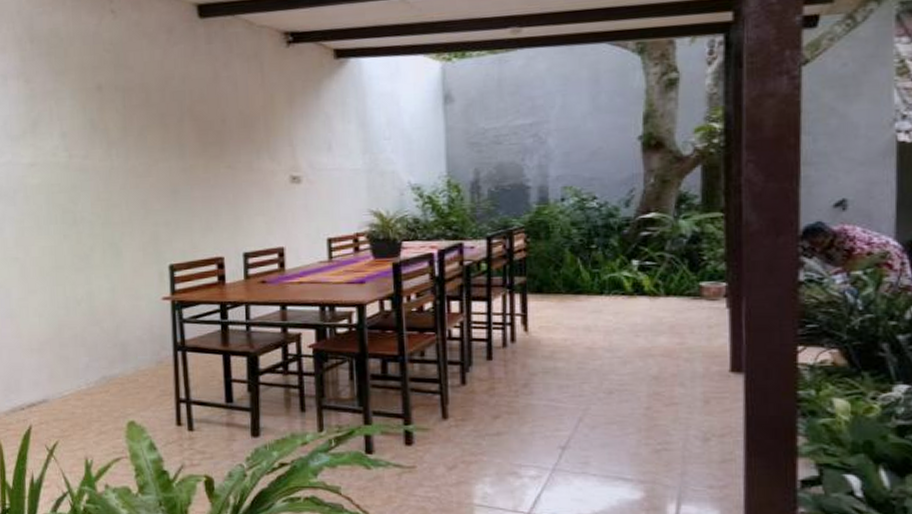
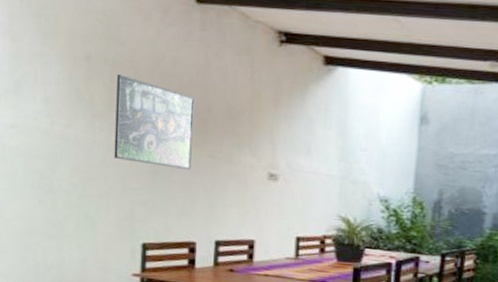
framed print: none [129,98,212,185] -> present [114,73,195,171]

